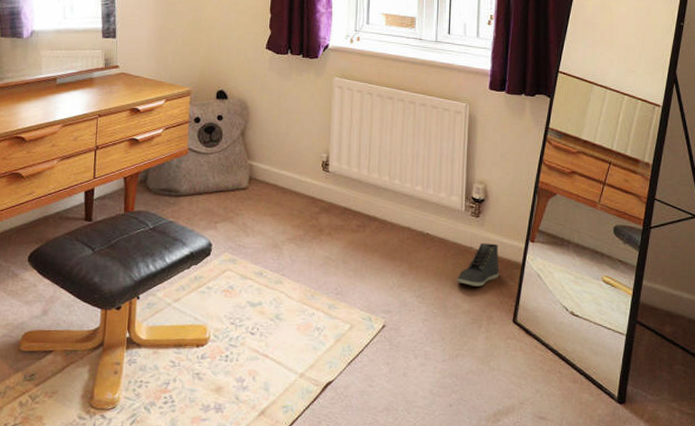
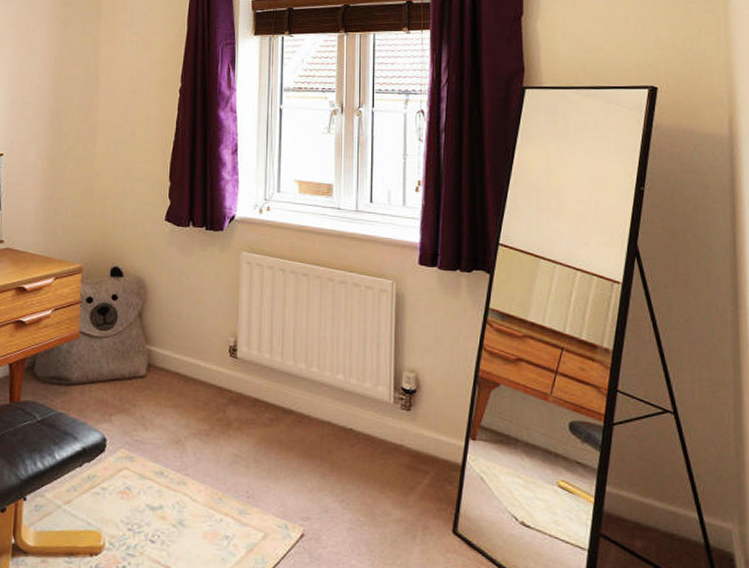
sneaker: present [457,243,499,287] -> none [386,440,435,491]

